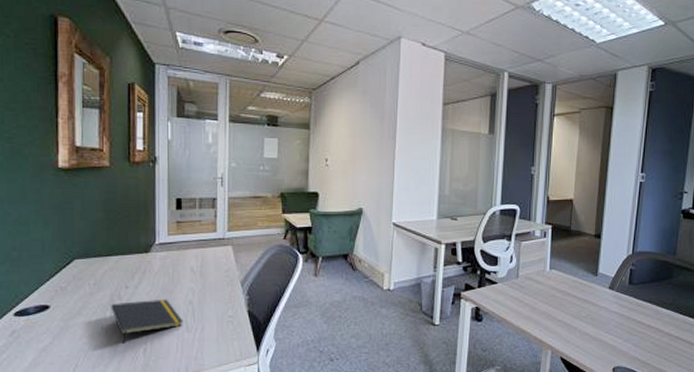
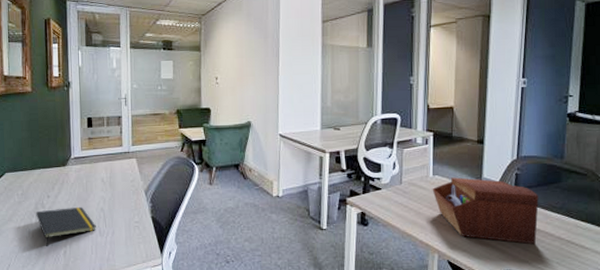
sewing box: none [548,272,651,341] -> present [432,177,539,245]

